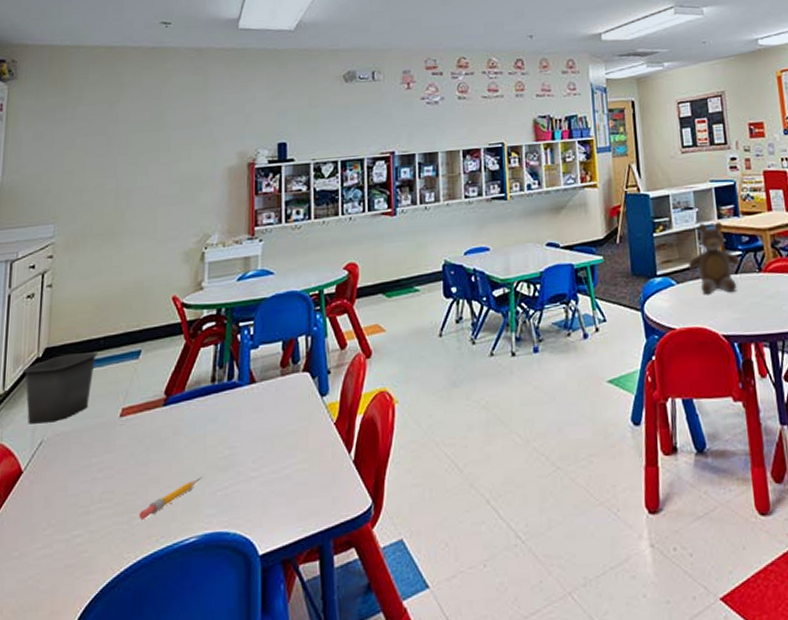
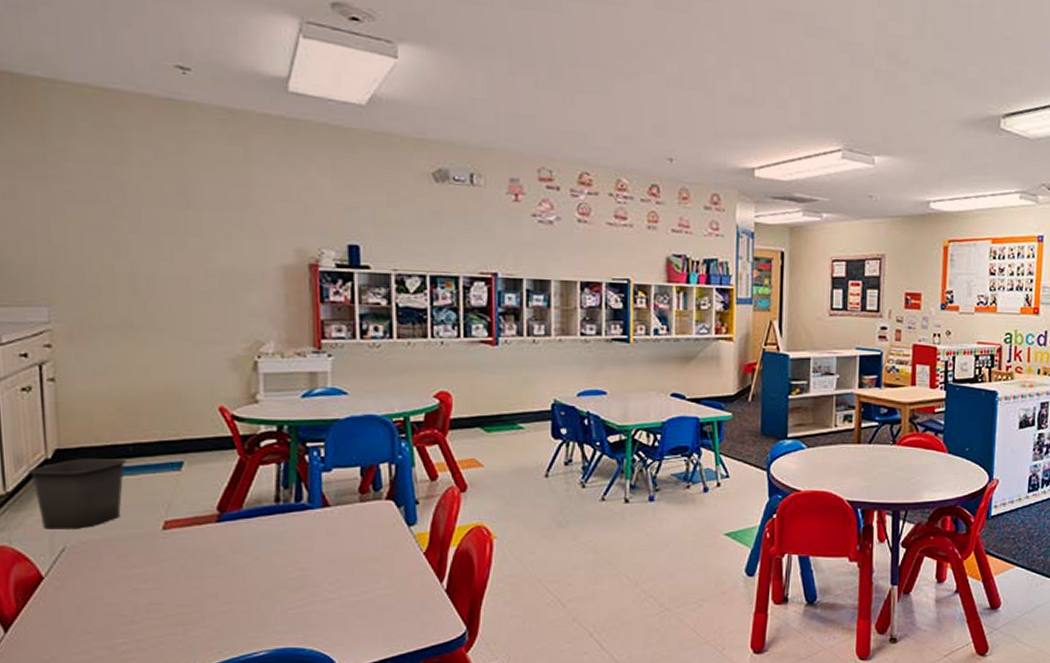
pencil: present [139,477,203,520] -> none [195,595,271,632]
teddy bear: present [687,222,741,294] -> none [821,390,876,461]

